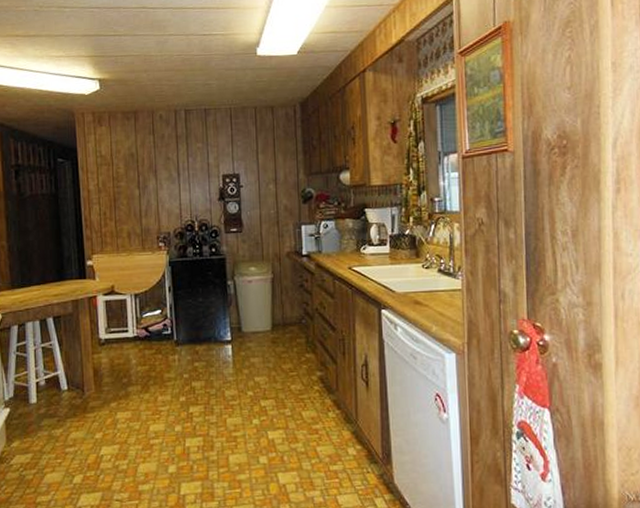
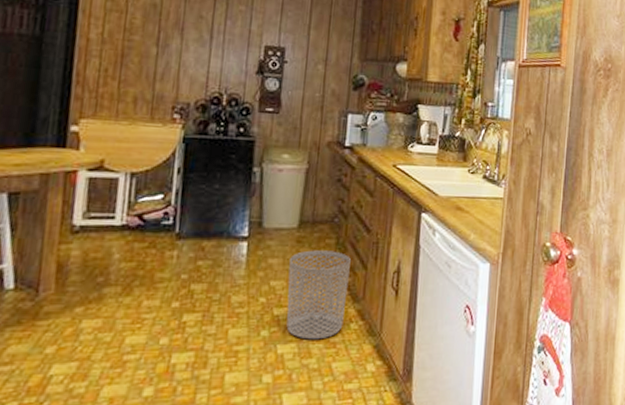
waste bin: none [268,348,322,427] -> present [286,250,351,340]

